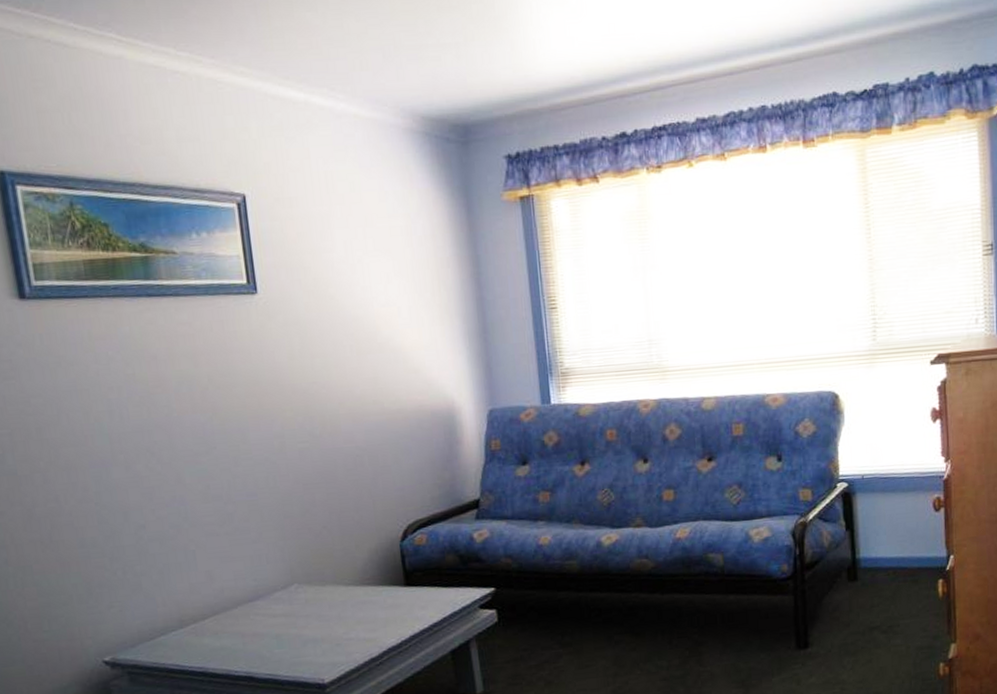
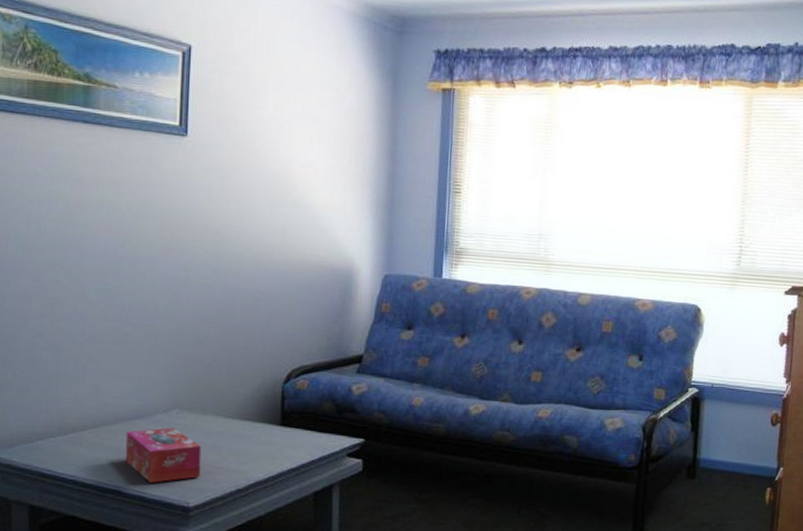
tissue box: none [247,604,331,664] -> present [125,427,202,483]

